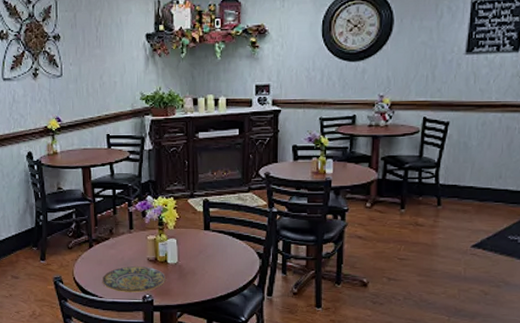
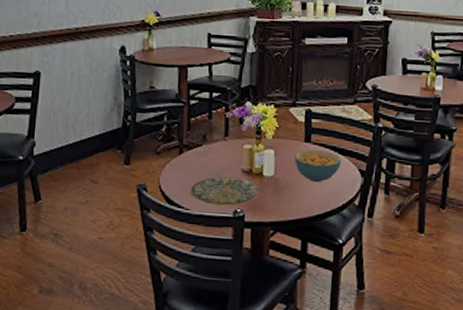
cereal bowl: none [195,237,240,267] -> present [294,149,342,183]

